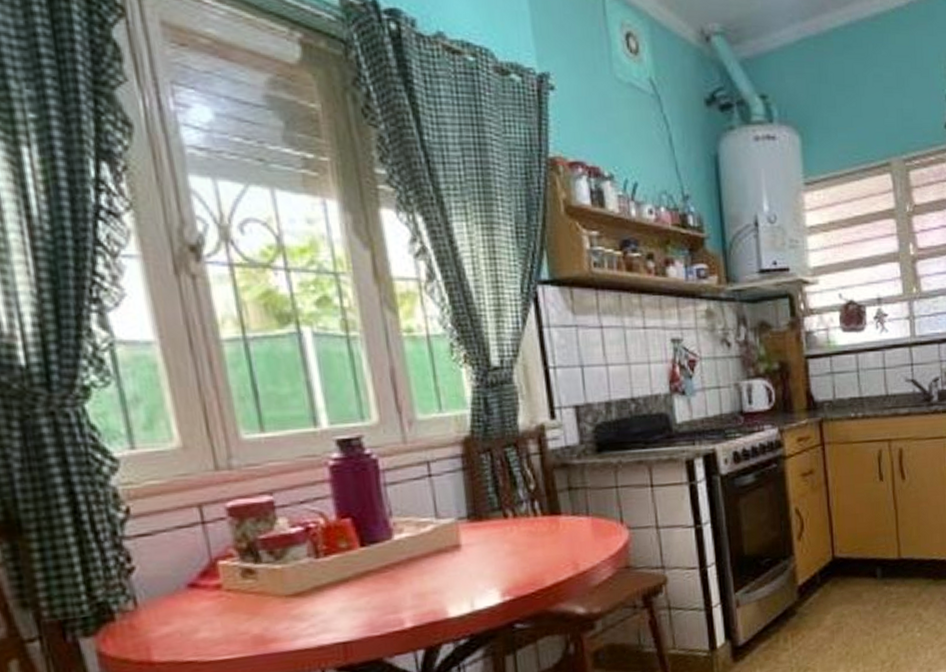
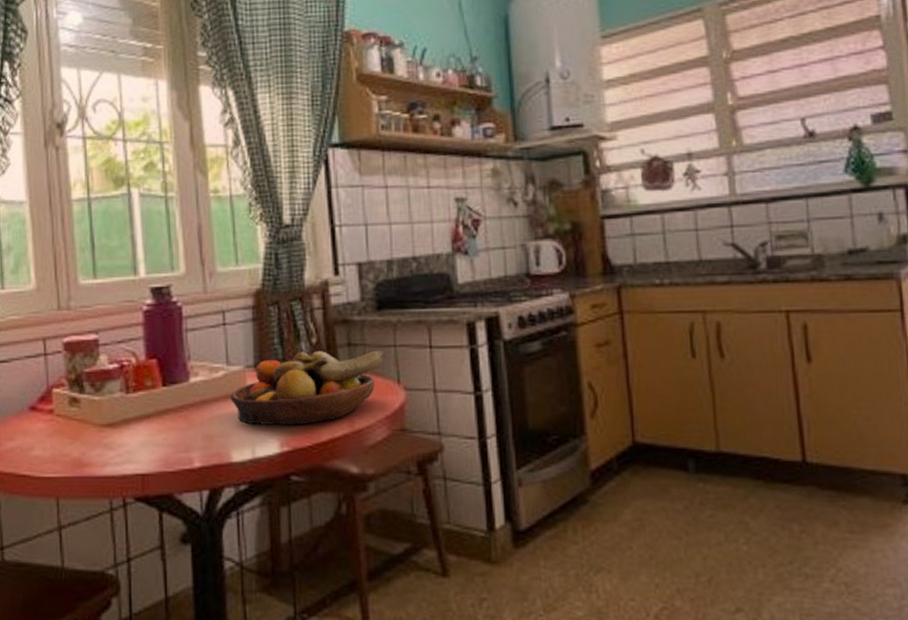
fruit bowl: none [442,493,608,578] -> present [230,351,386,426]

